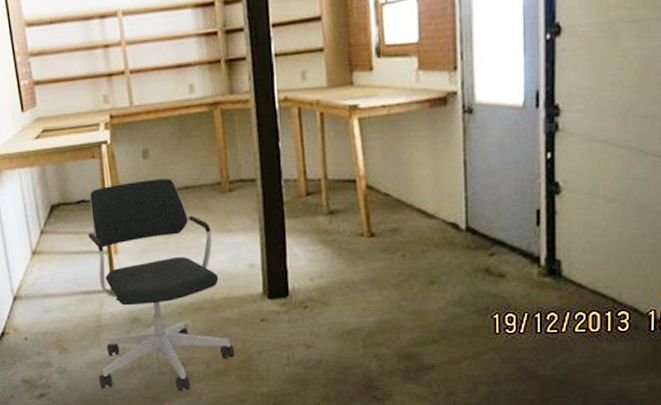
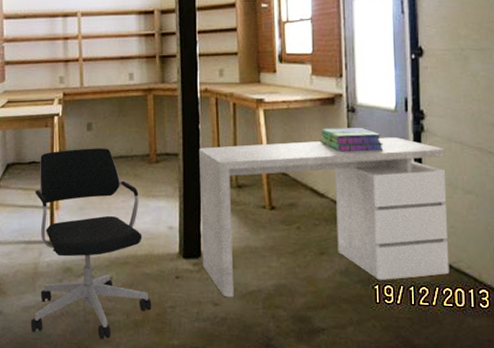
desk: none [281,140,584,339] -> present [199,137,450,298]
stack of books: none [428,131,508,163] -> present [319,127,384,152]

